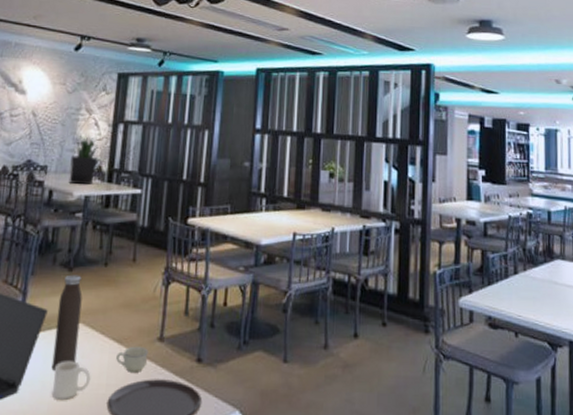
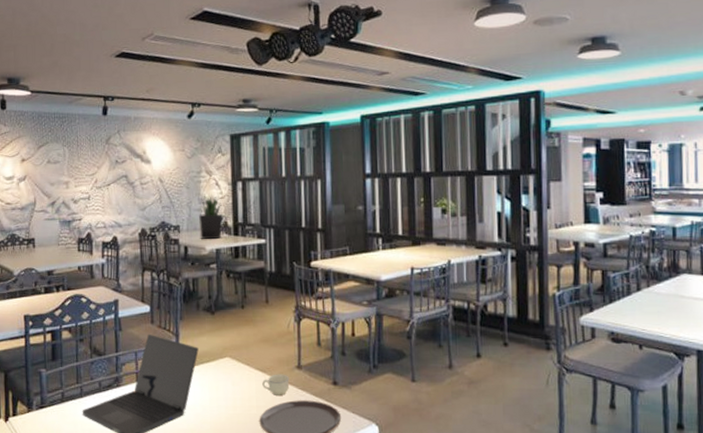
water bottle: present [51,274,83,371] -> none [206,317,228,397]
mug: present [51,361,91,401] -> none [211,388,243,420]

